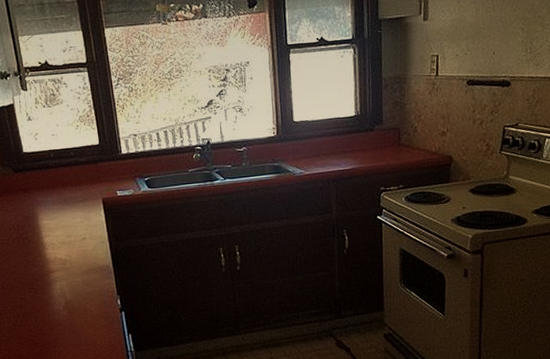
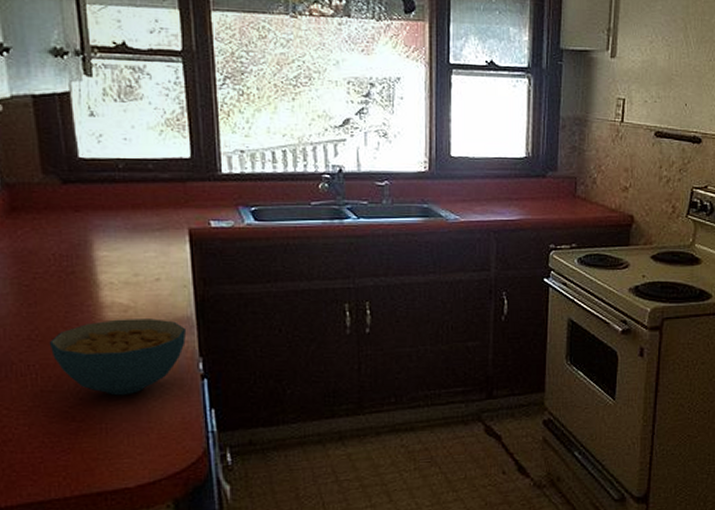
cereal bowl: none [16,268,107,327] -> present [49,319,187,396]

